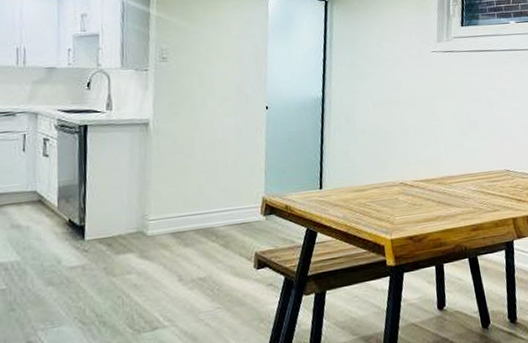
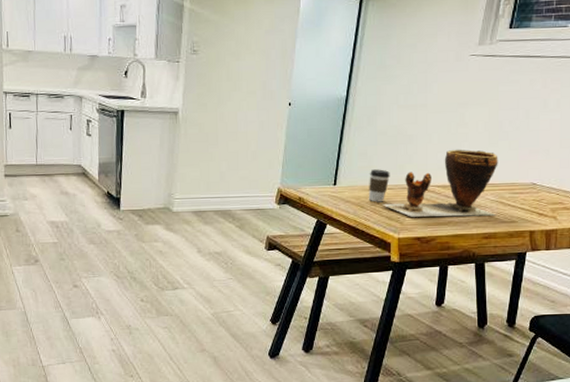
coffee cup: none [353,168,375,204] -> present [368,169,390,202]
clay pot: none [371,141,480,216] -> present [383,149,498,217]

